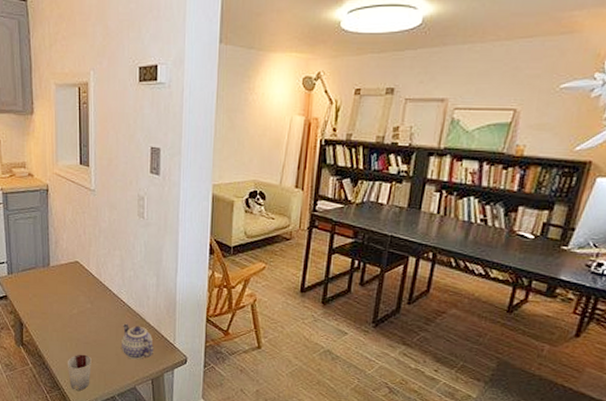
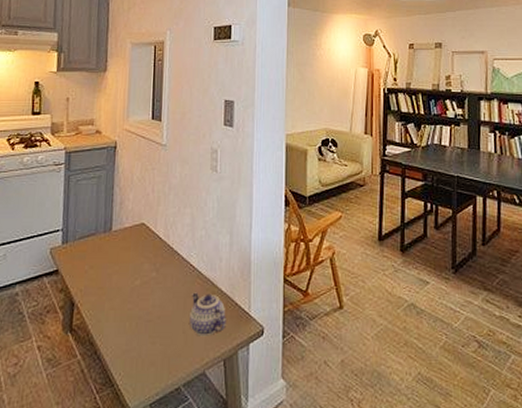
cup: present [67,354,91,391] -> none [124,336,154,385]

